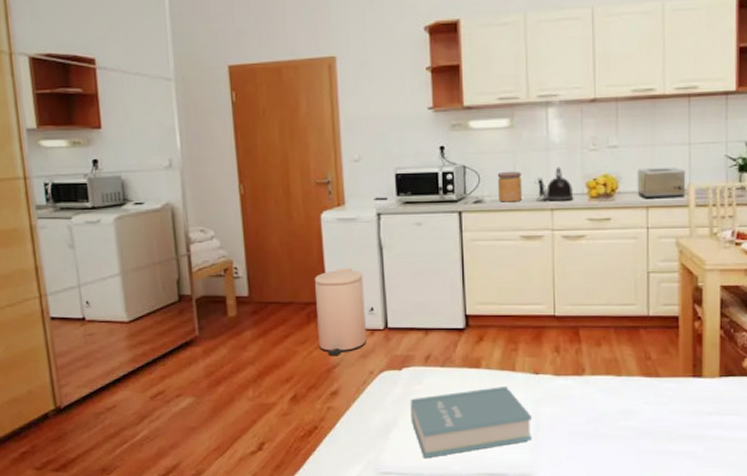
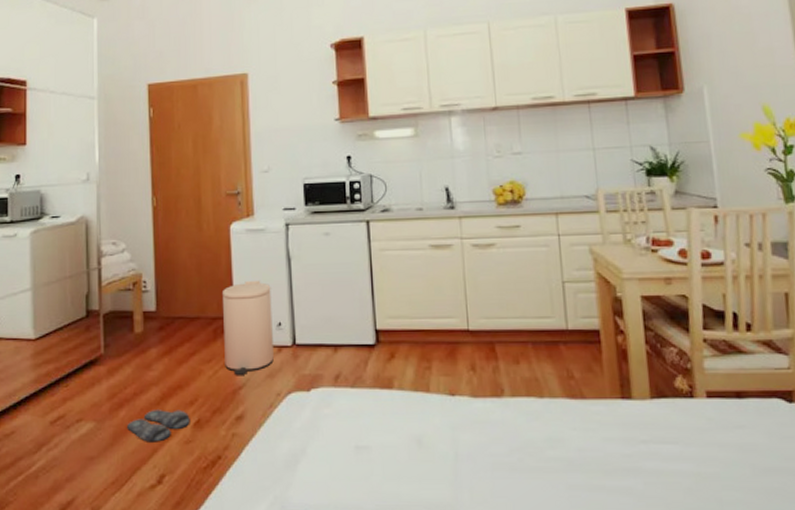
slippers: none [226,386,287,415] -> present [127,409,190,442]
book: present [410,387,532,459] -> none [319,410,451,495]
jar: present [497,171,522,202] -> none [403,179,429,211]
kettle: present [546,167,574,202] -> none [453,174,482,210]
toaster: present [637,168,686,199] -> none [543,173,595,205]

